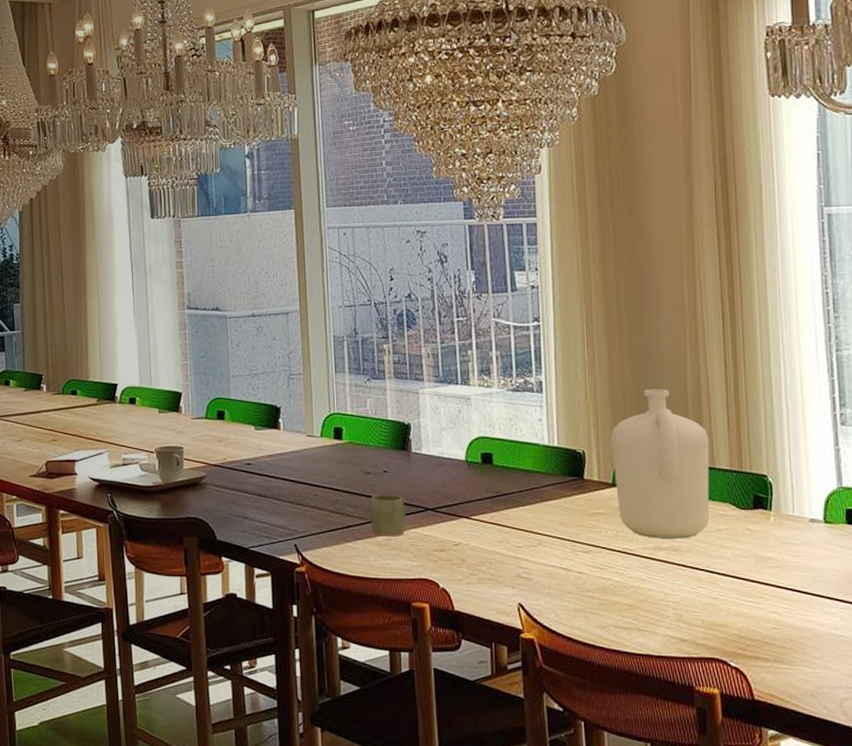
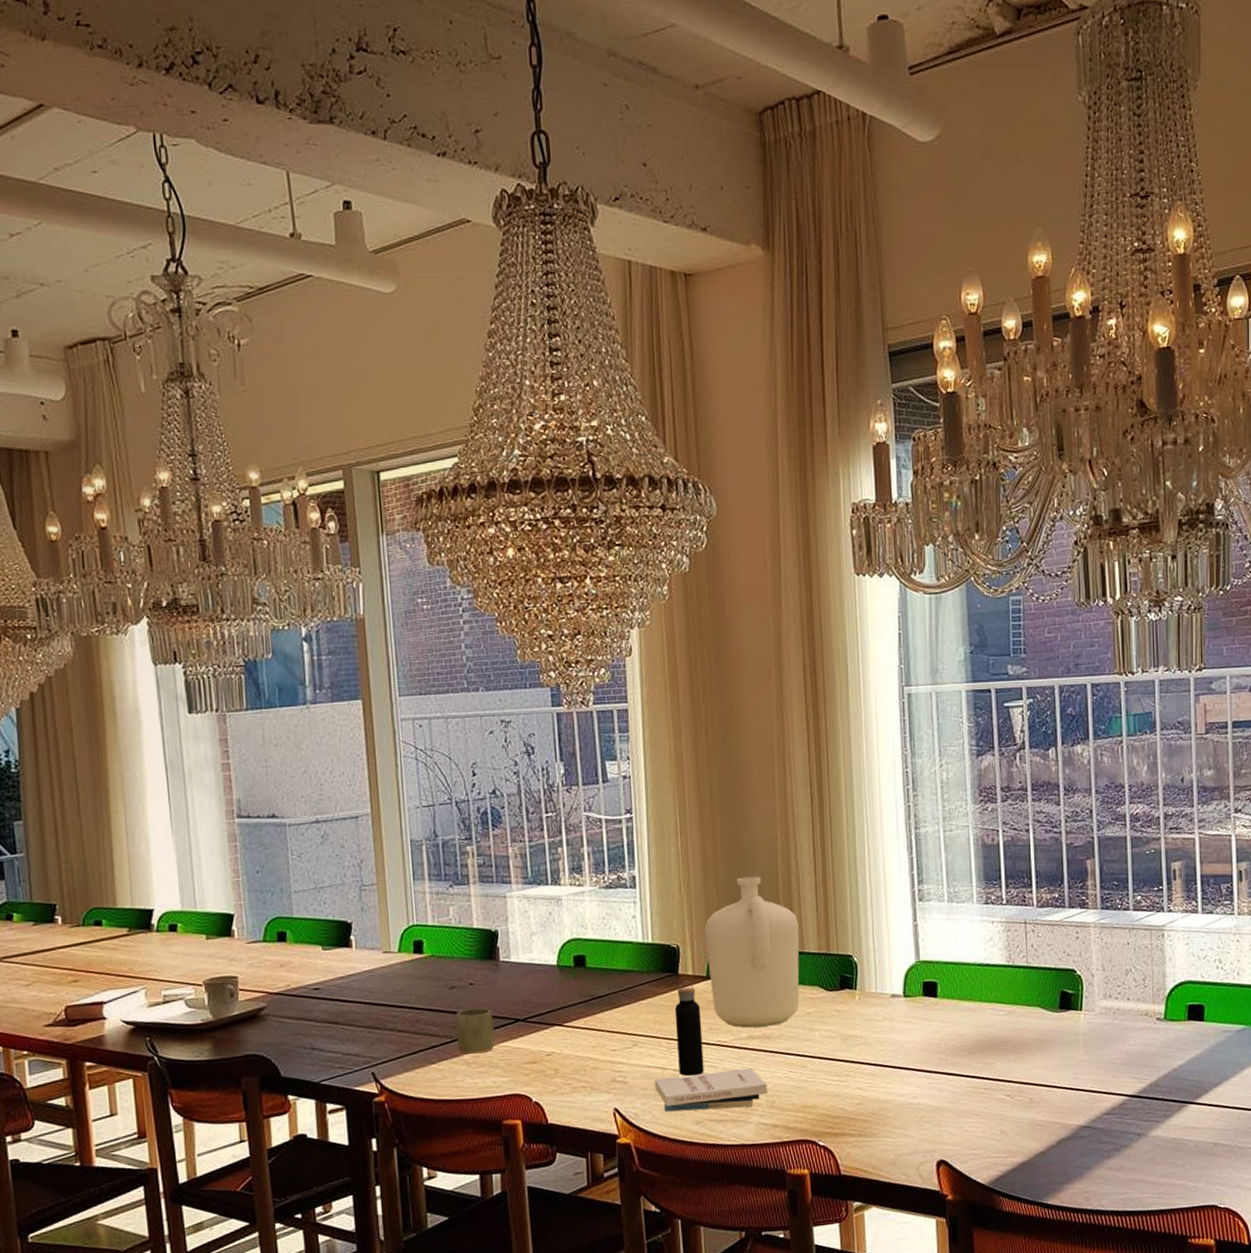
books: none [558,578,675,618] -> present [654,1068,767,1112]
water bottle: none [579,485,609,580] -> present [674,980,704,1076]

